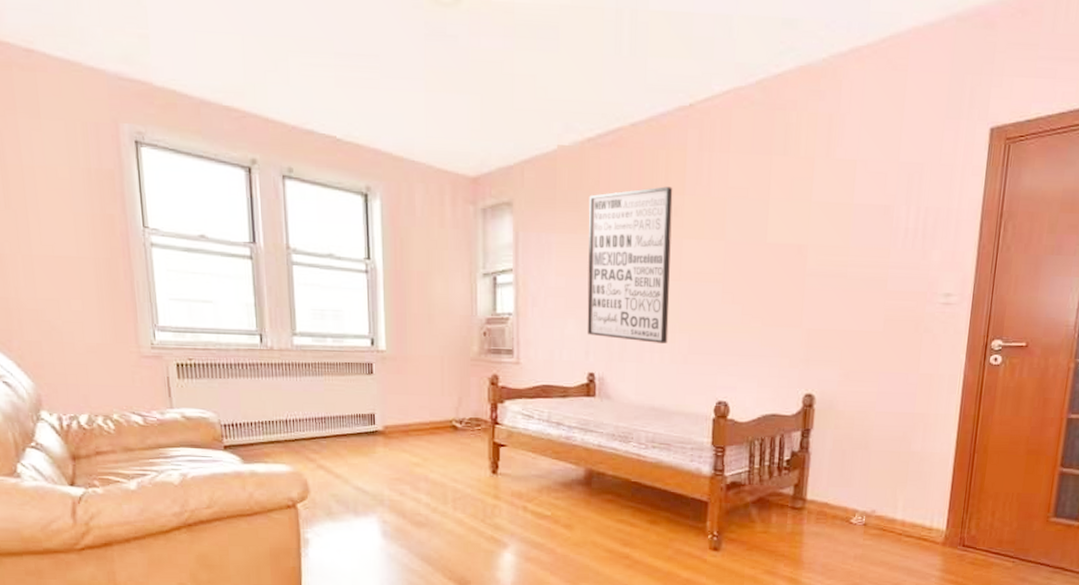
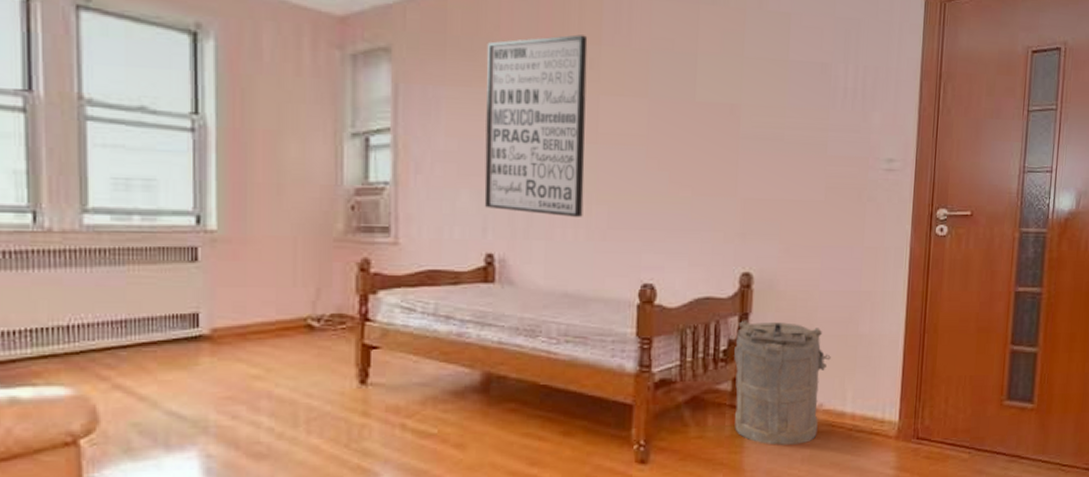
laundry hamper: none [795,435,884,544] -> present [734,320,831,445]

